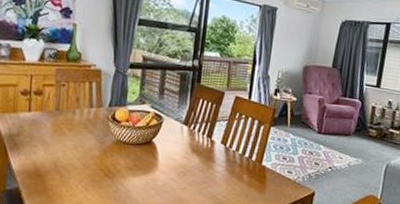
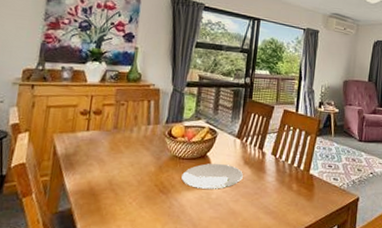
plate: none [127,150,191,177] -> present [181,163,243,190]

